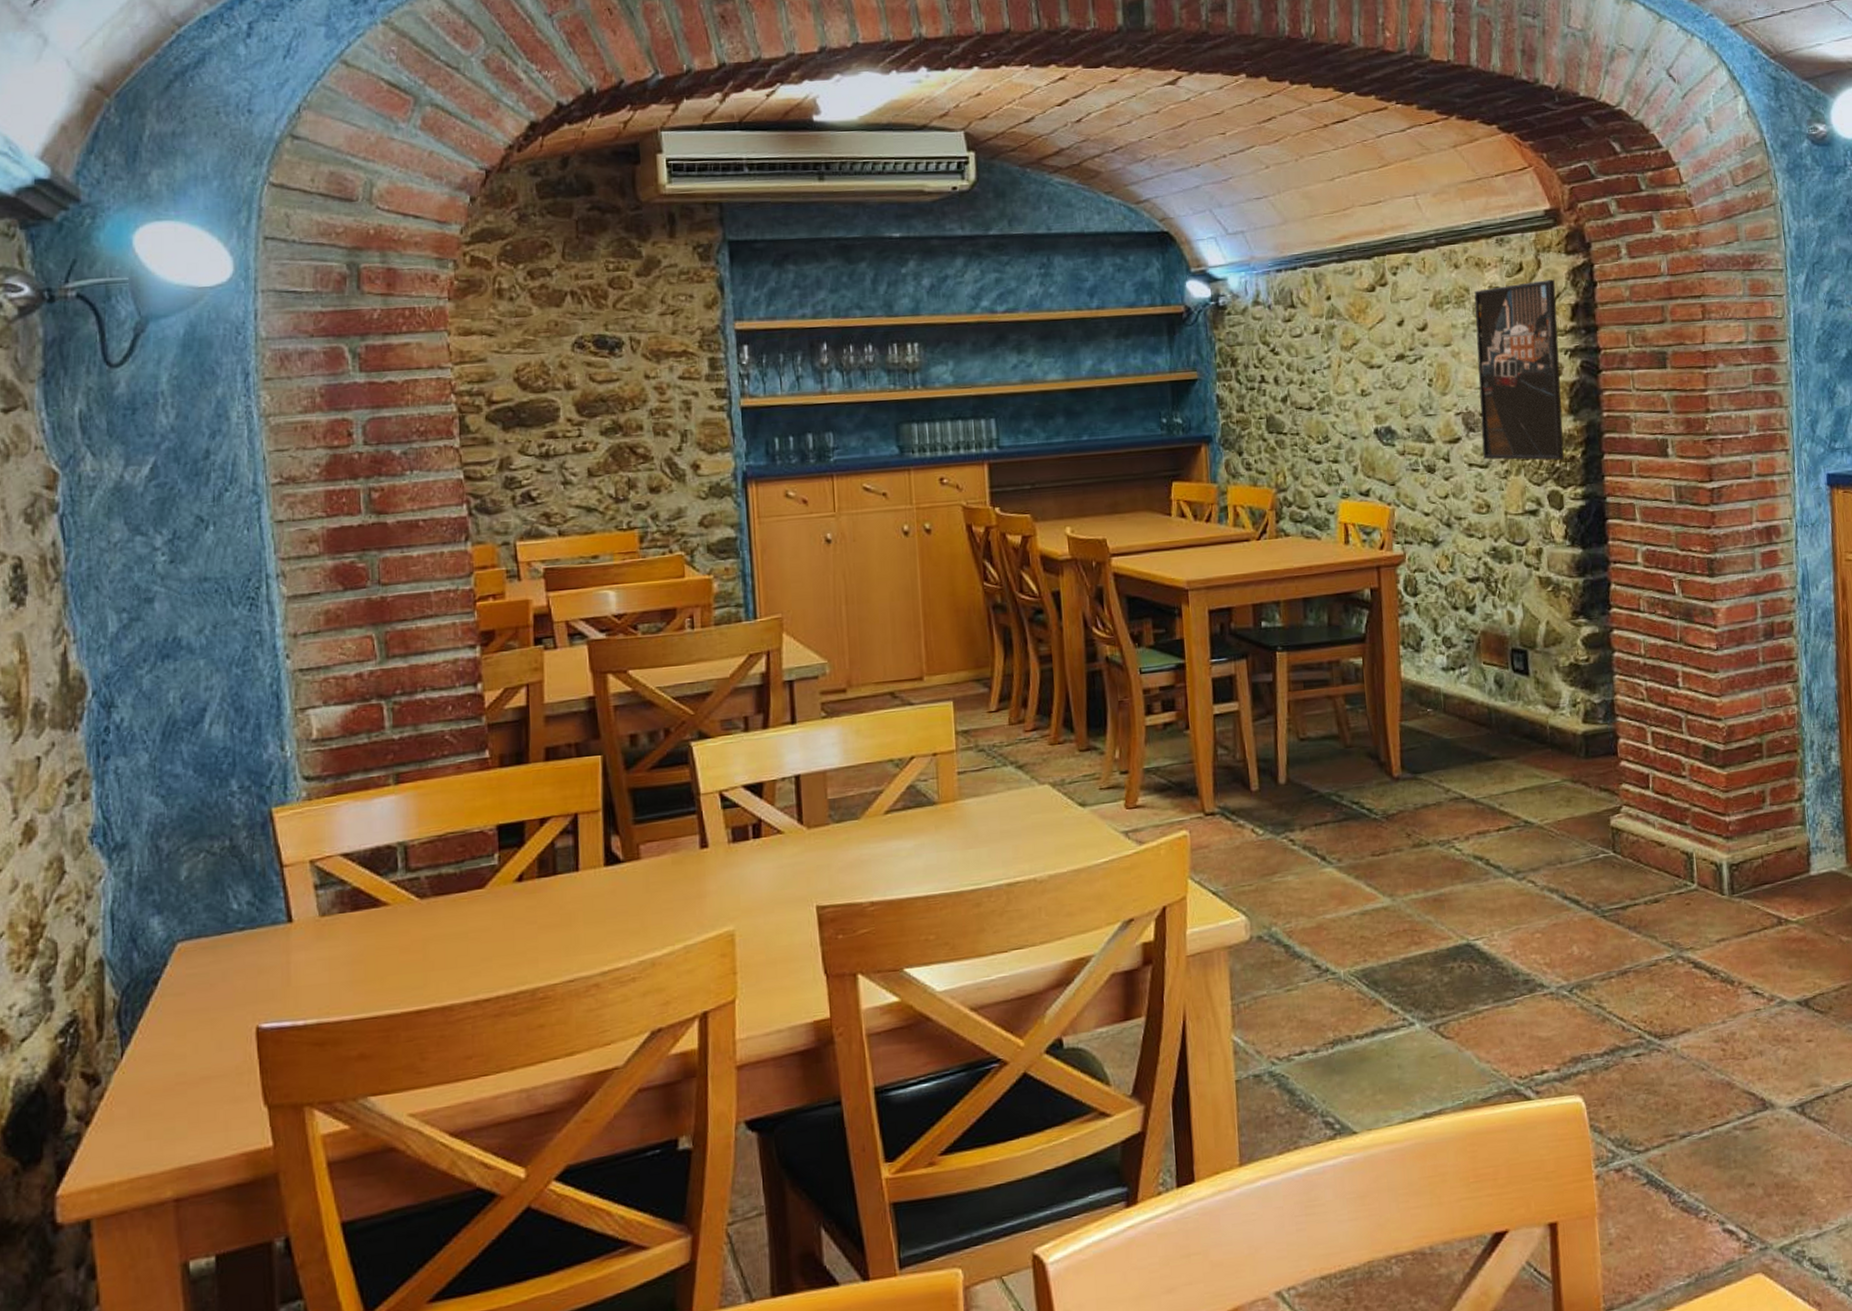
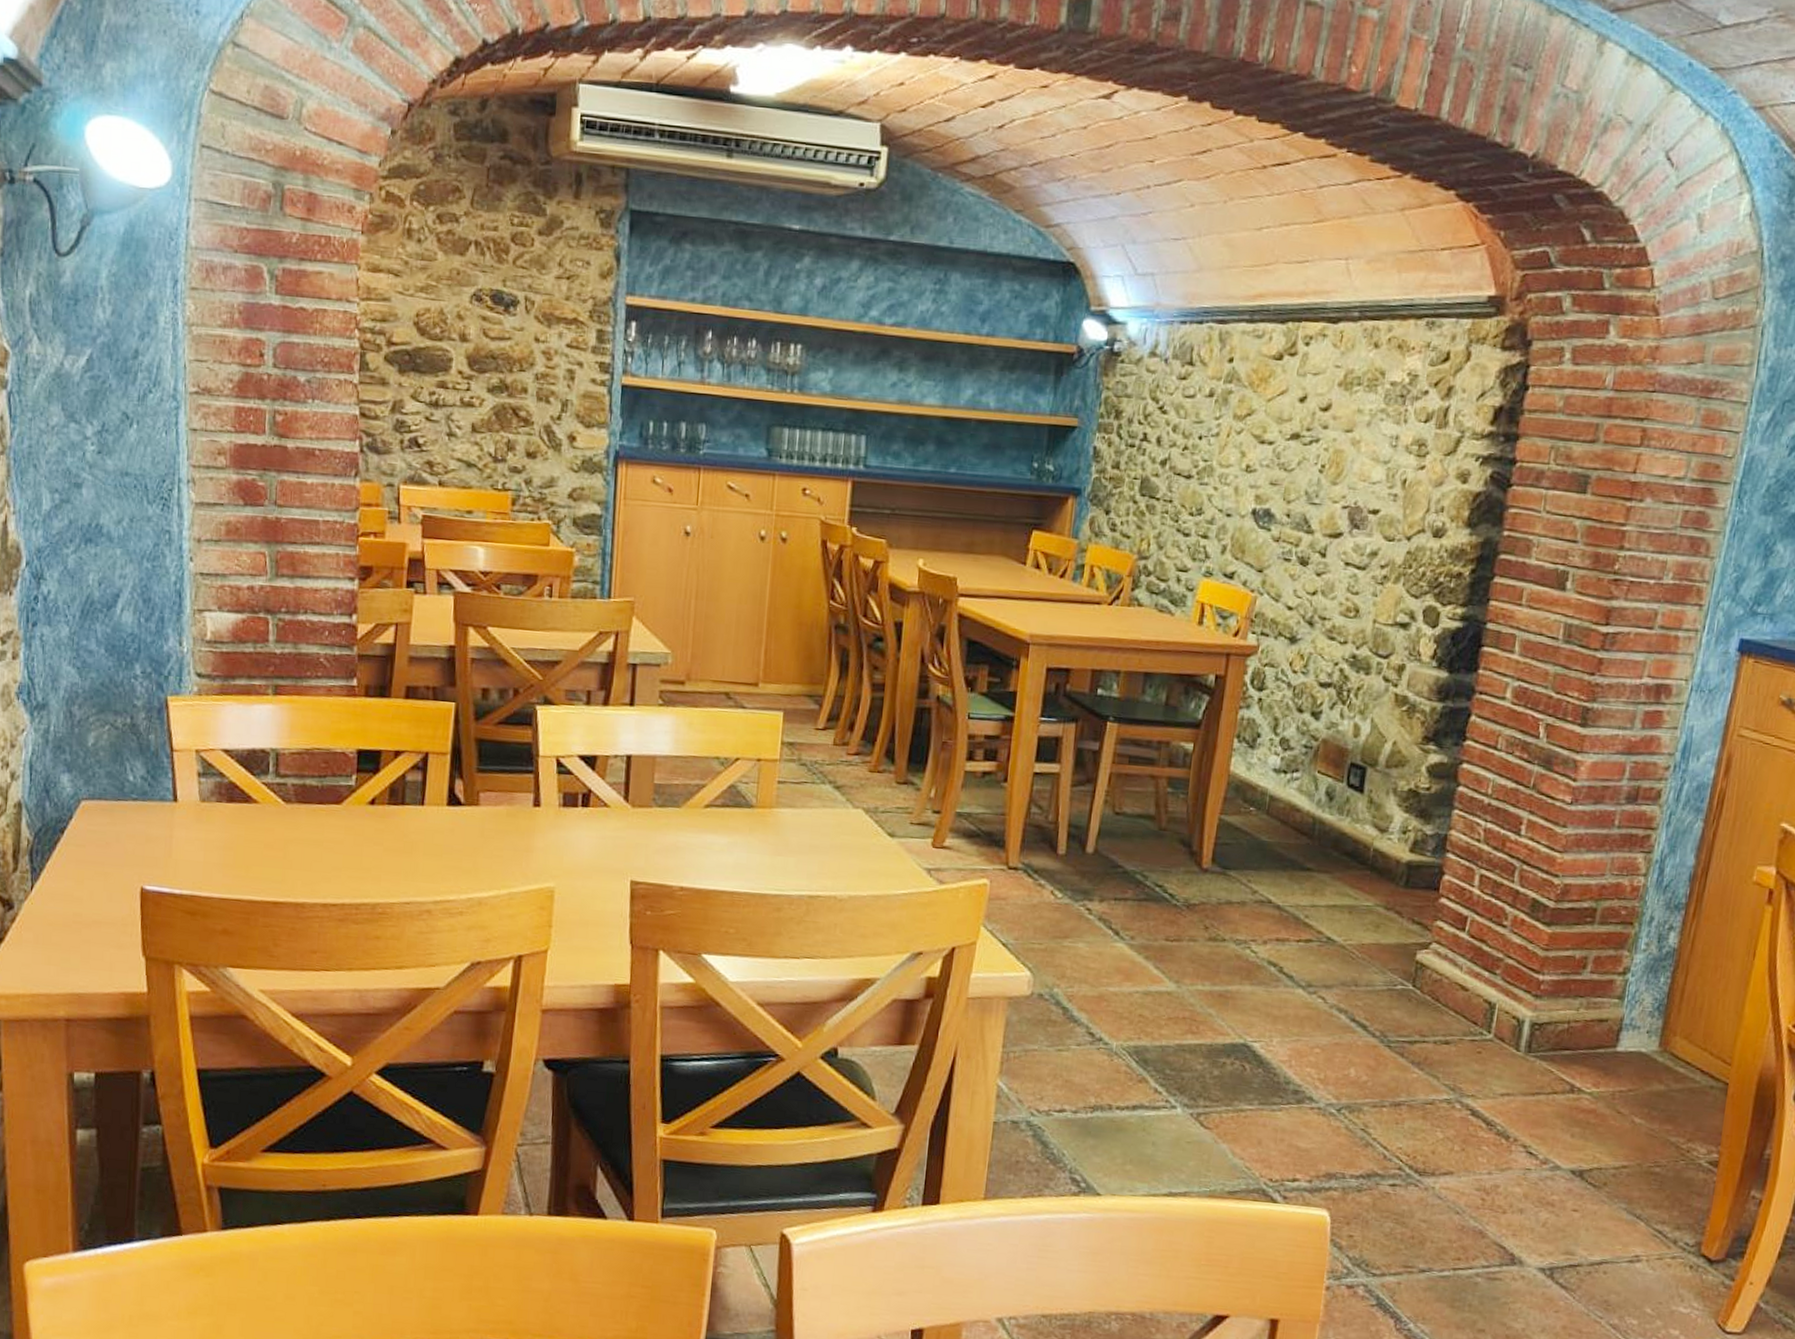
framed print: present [1474,279,1564,461] -> none [1363,375,1482,575]

